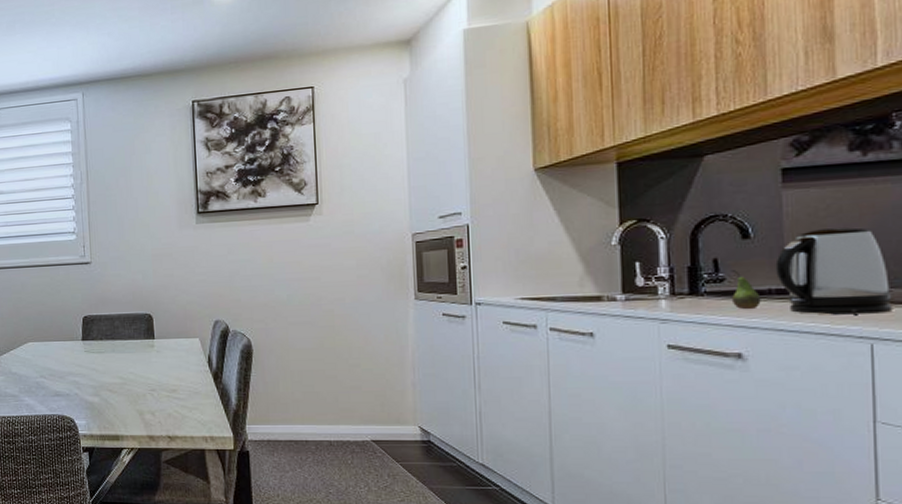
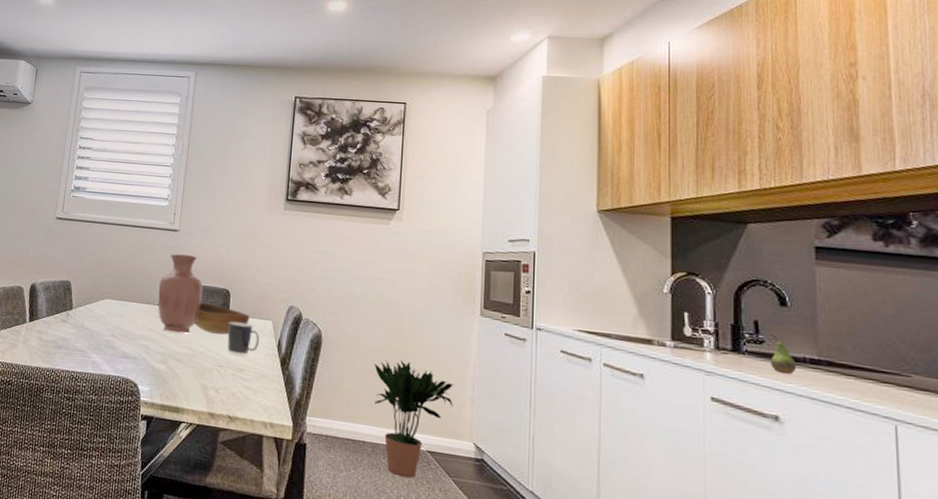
vase: none [79,286,125,364] -> present [157,254,203,334]
bowl: none [120,330,176,361] -> present [193,302,250,335]
mug: none [155,344,189,377] -> present [227,321,260,356]
potted plant: none [309,356,394,469] -> present [374,360,454,478]
kettle: present [775,227,893,315] -> none [809,307,914,398]

